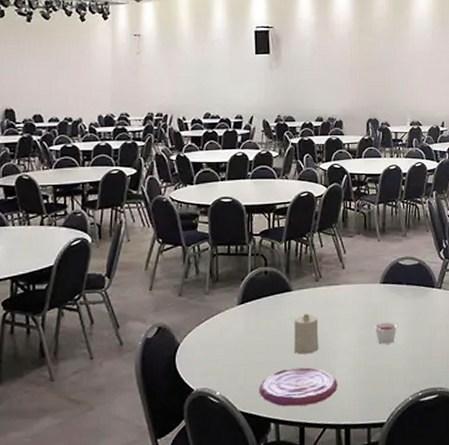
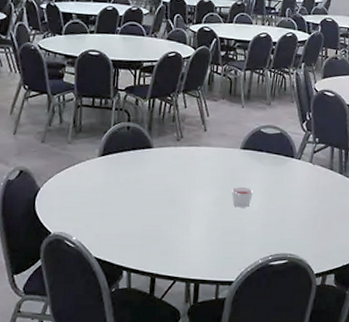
plate: present [258,367,338,407] -> none [113,222,191,258]
candle: present [294,313,319,354] -> none [151,170,176,210]

